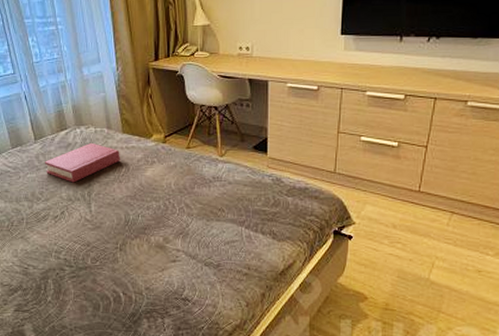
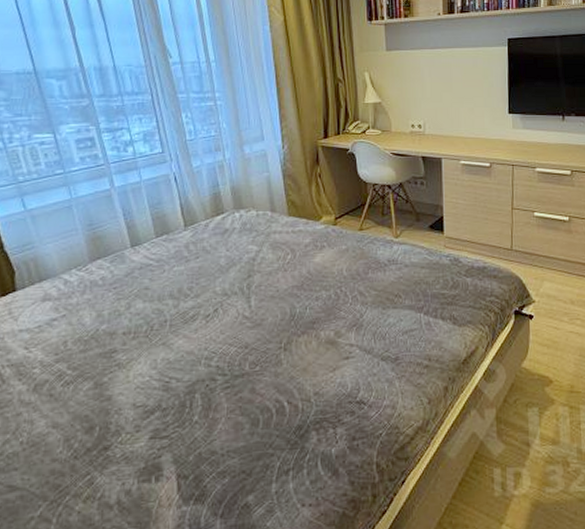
hardback book: present [44,142,120,183] -> none [195,227,285,275]

